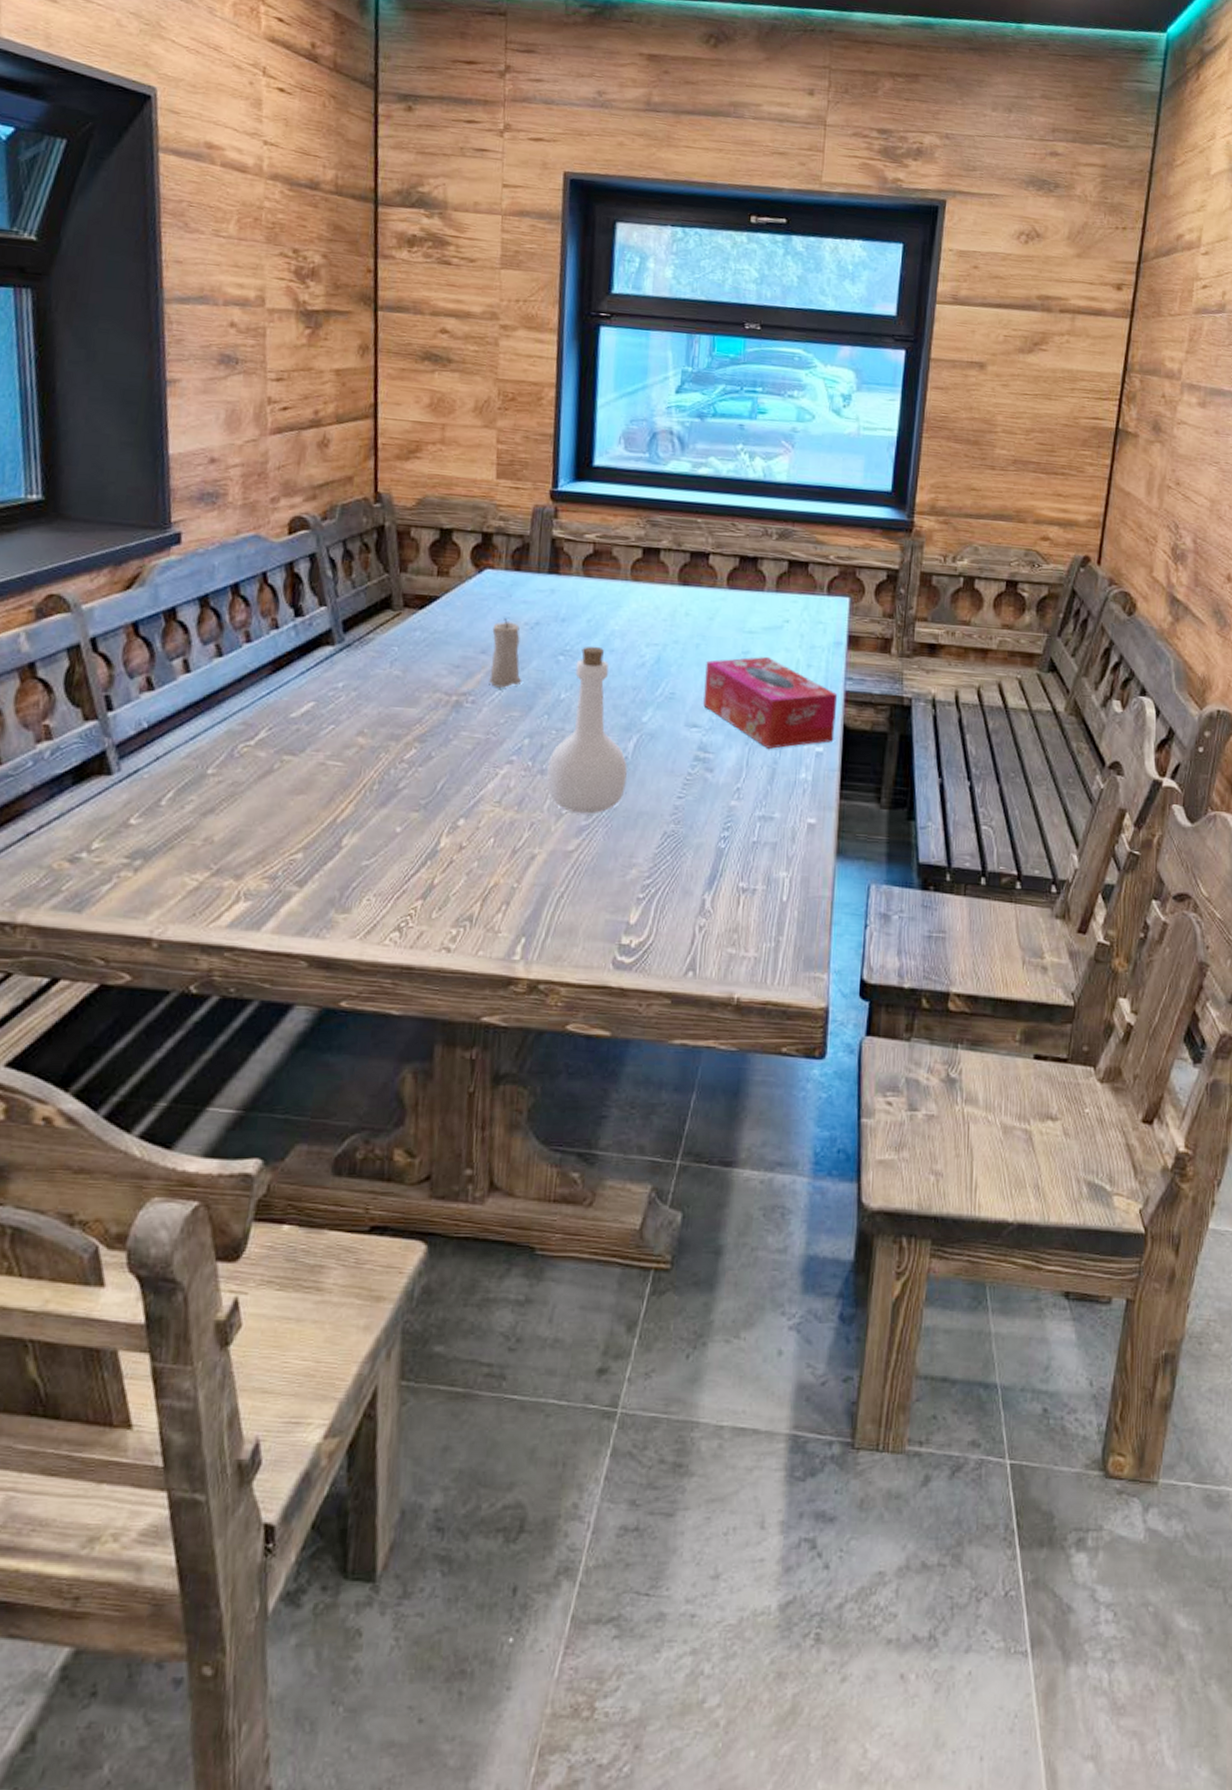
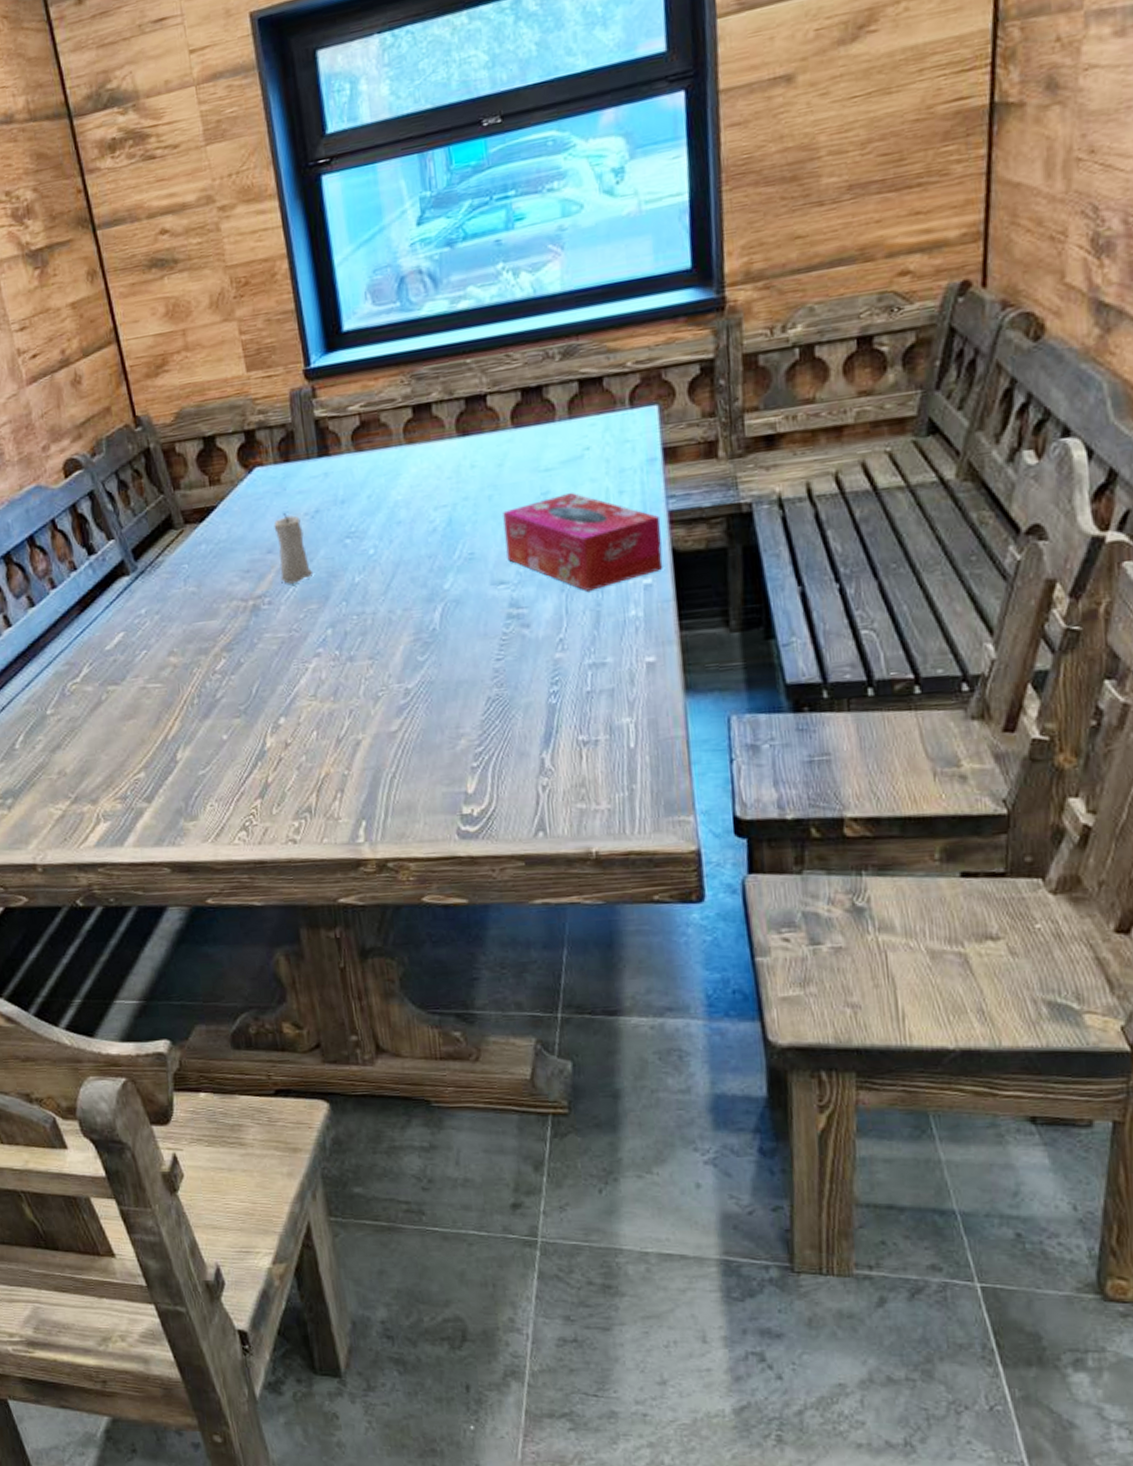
bottle: present [547,646,627,814] -> none [355,521,439,694]

